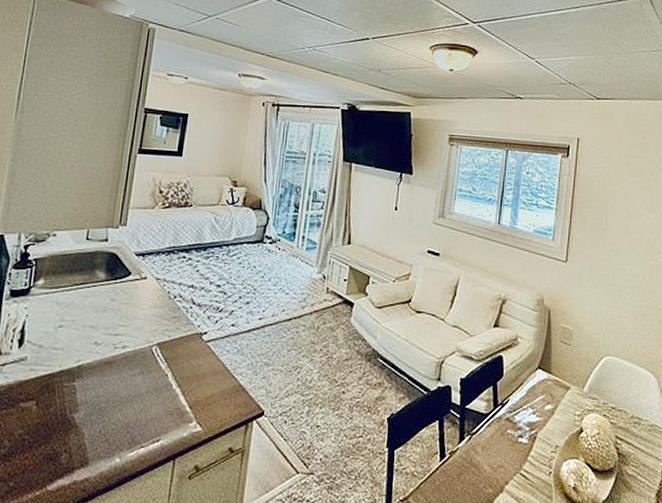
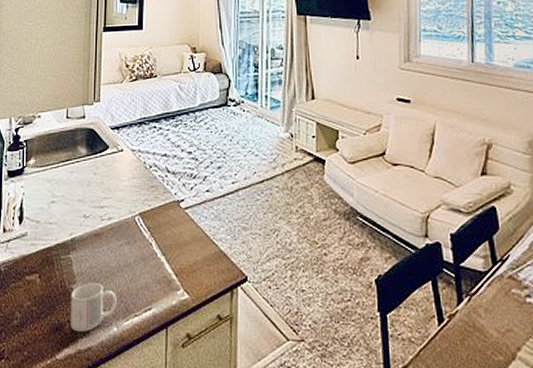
mug: none [67,412,123,463] -> present [71,283,117,332]

